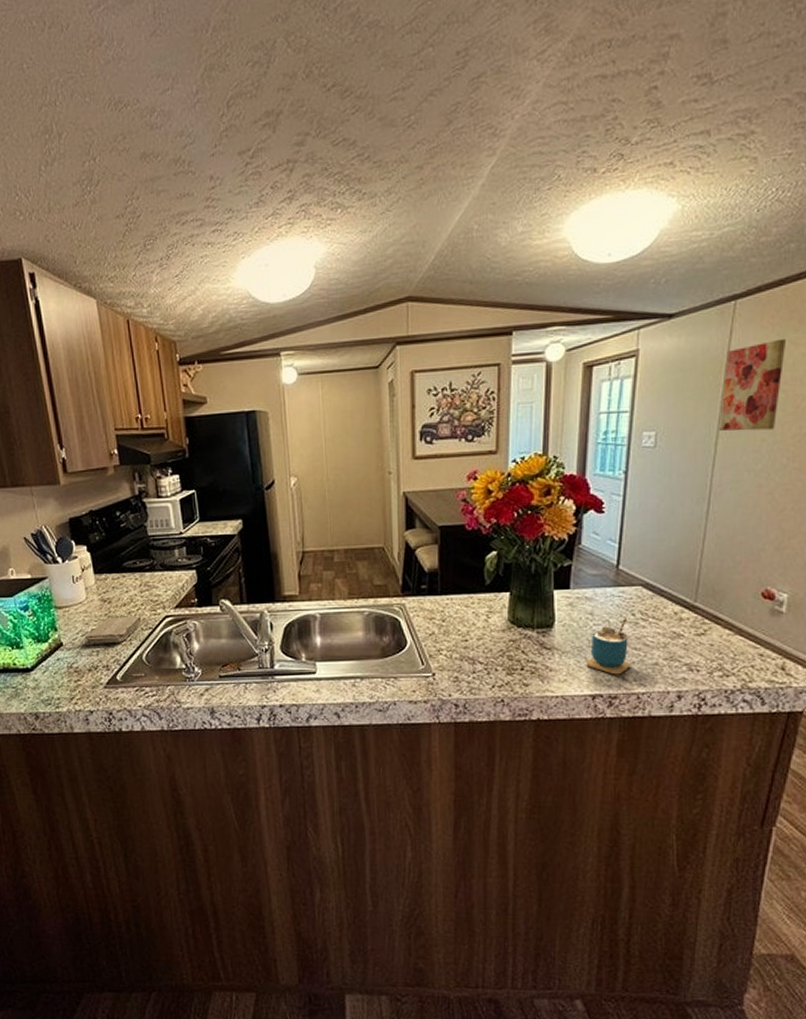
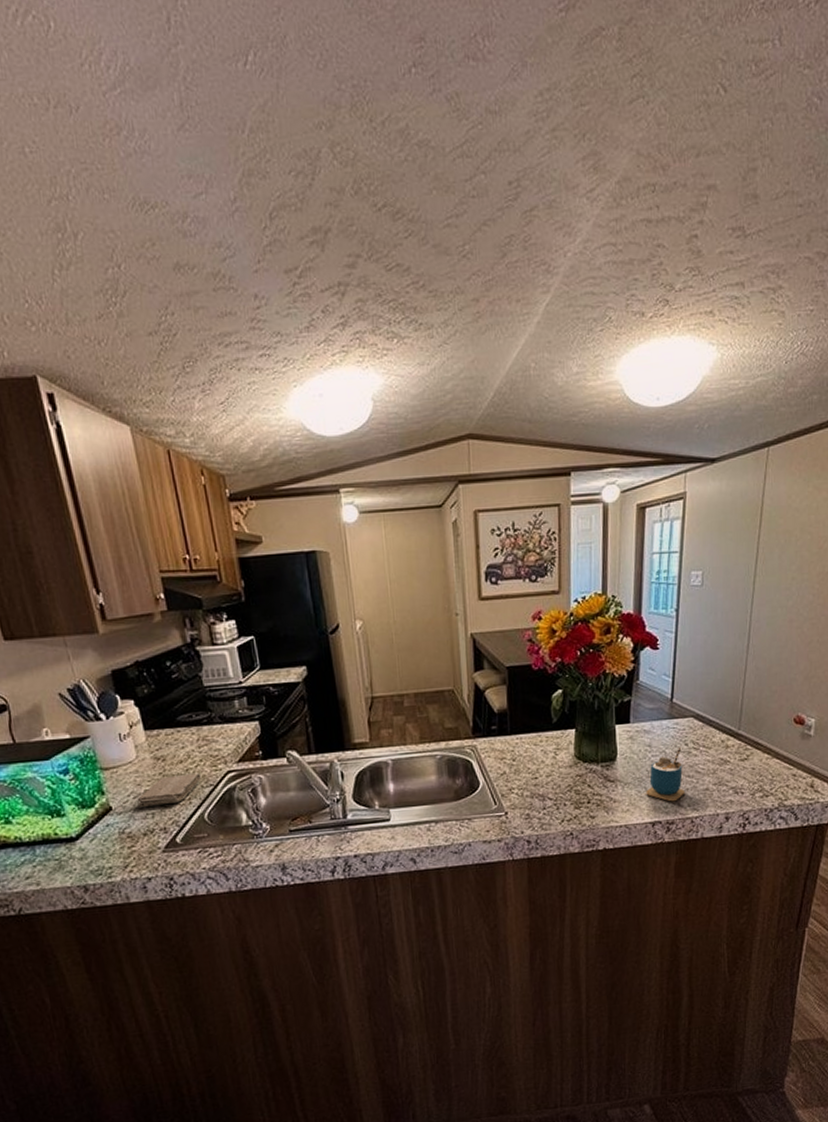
wall art: present [719,338,787,431] -> none [756,484,812,570]

